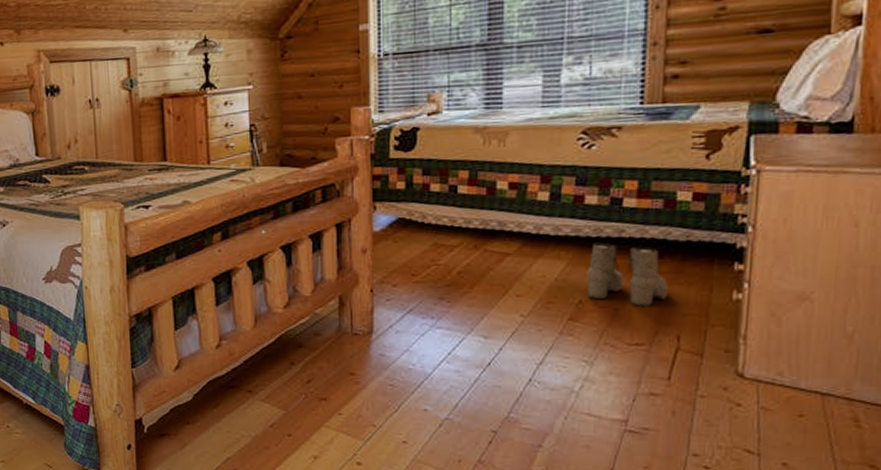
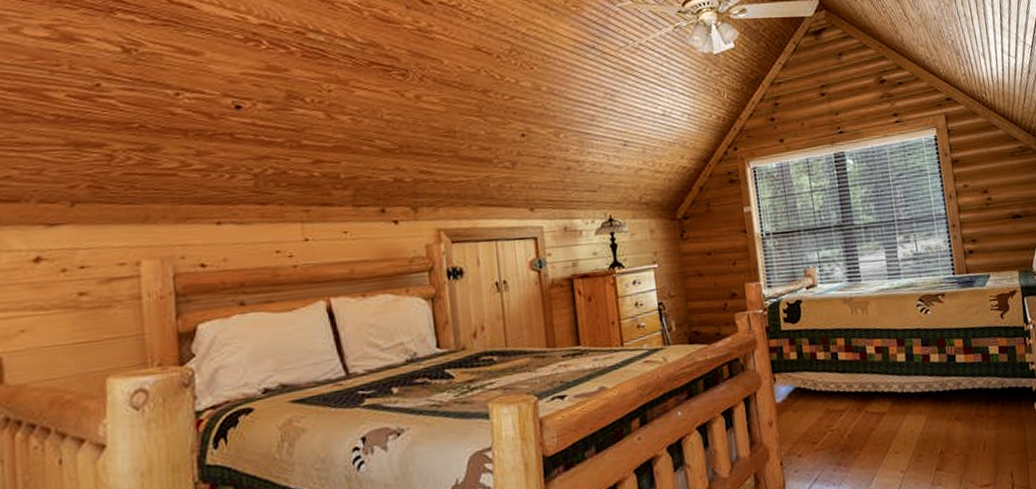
boots: present [587,242,668,306] -> none [941,395,998,451]

